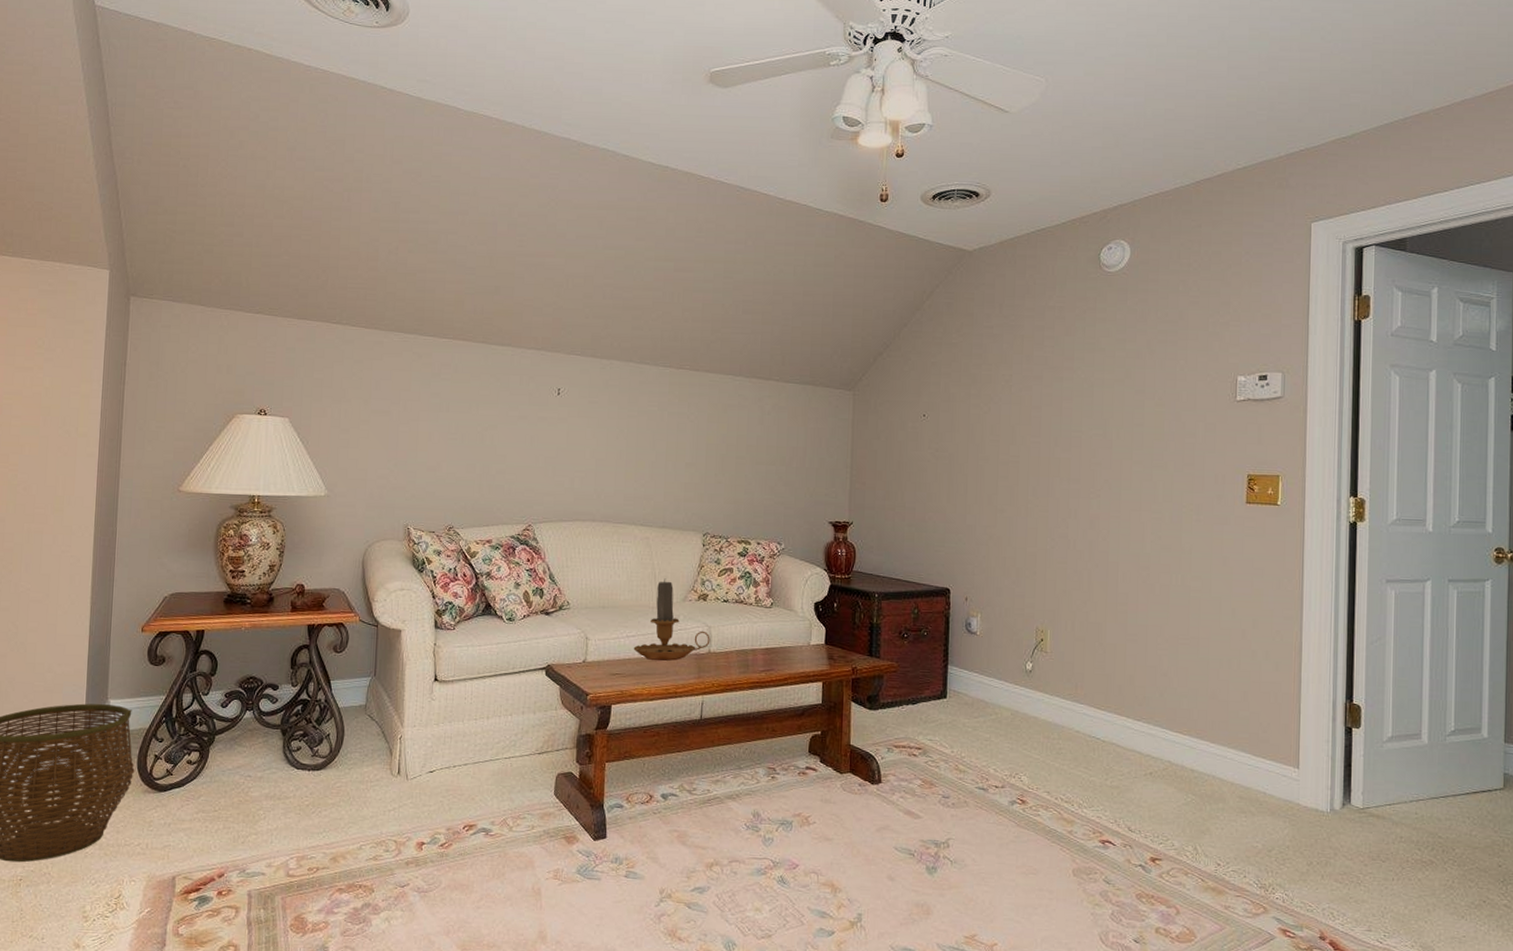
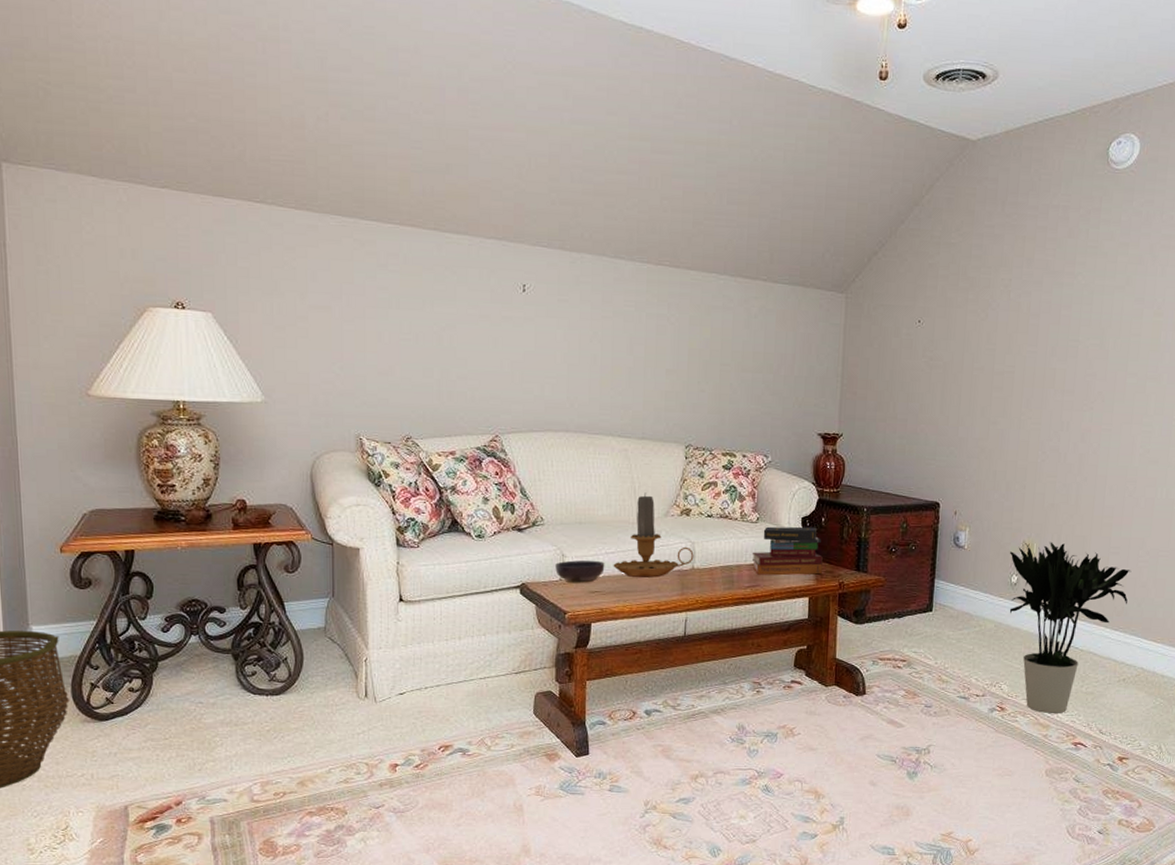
bowl: none [578,643,626,666] -> present [554,560,605,584]
books: none [766,611,836,660] -> present [752,526,823,575]
potted plant: none [1024,628,1151,808] -> present [1009,542,1132,713]

